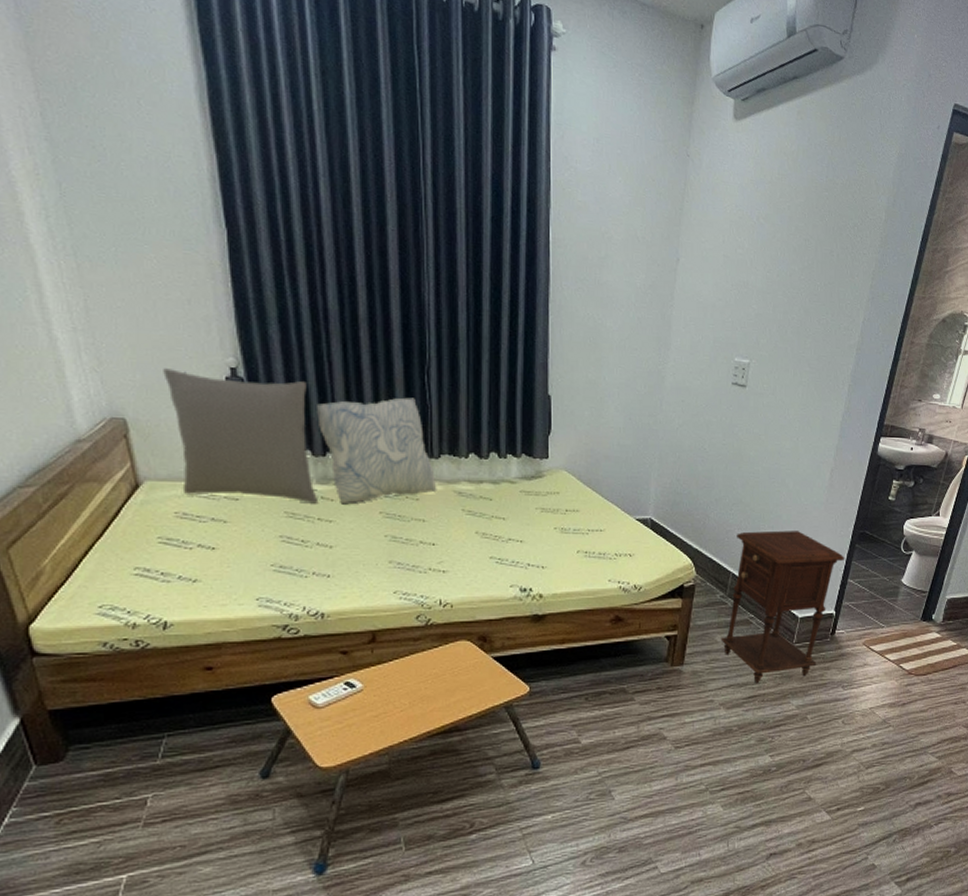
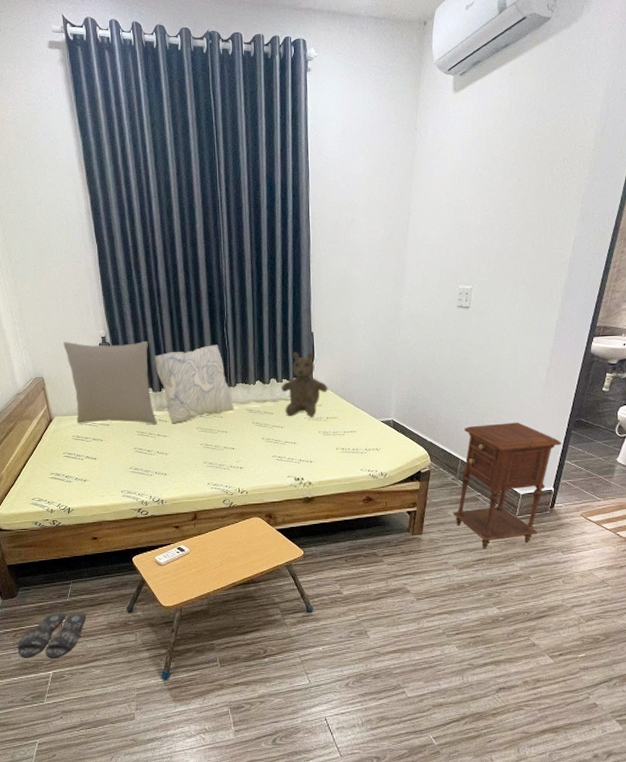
slippers: none [63,781,190,857] -> present [17,612,86,659]
teddy bear: none [504,419,568,507] -> present [281,351,328,416]

